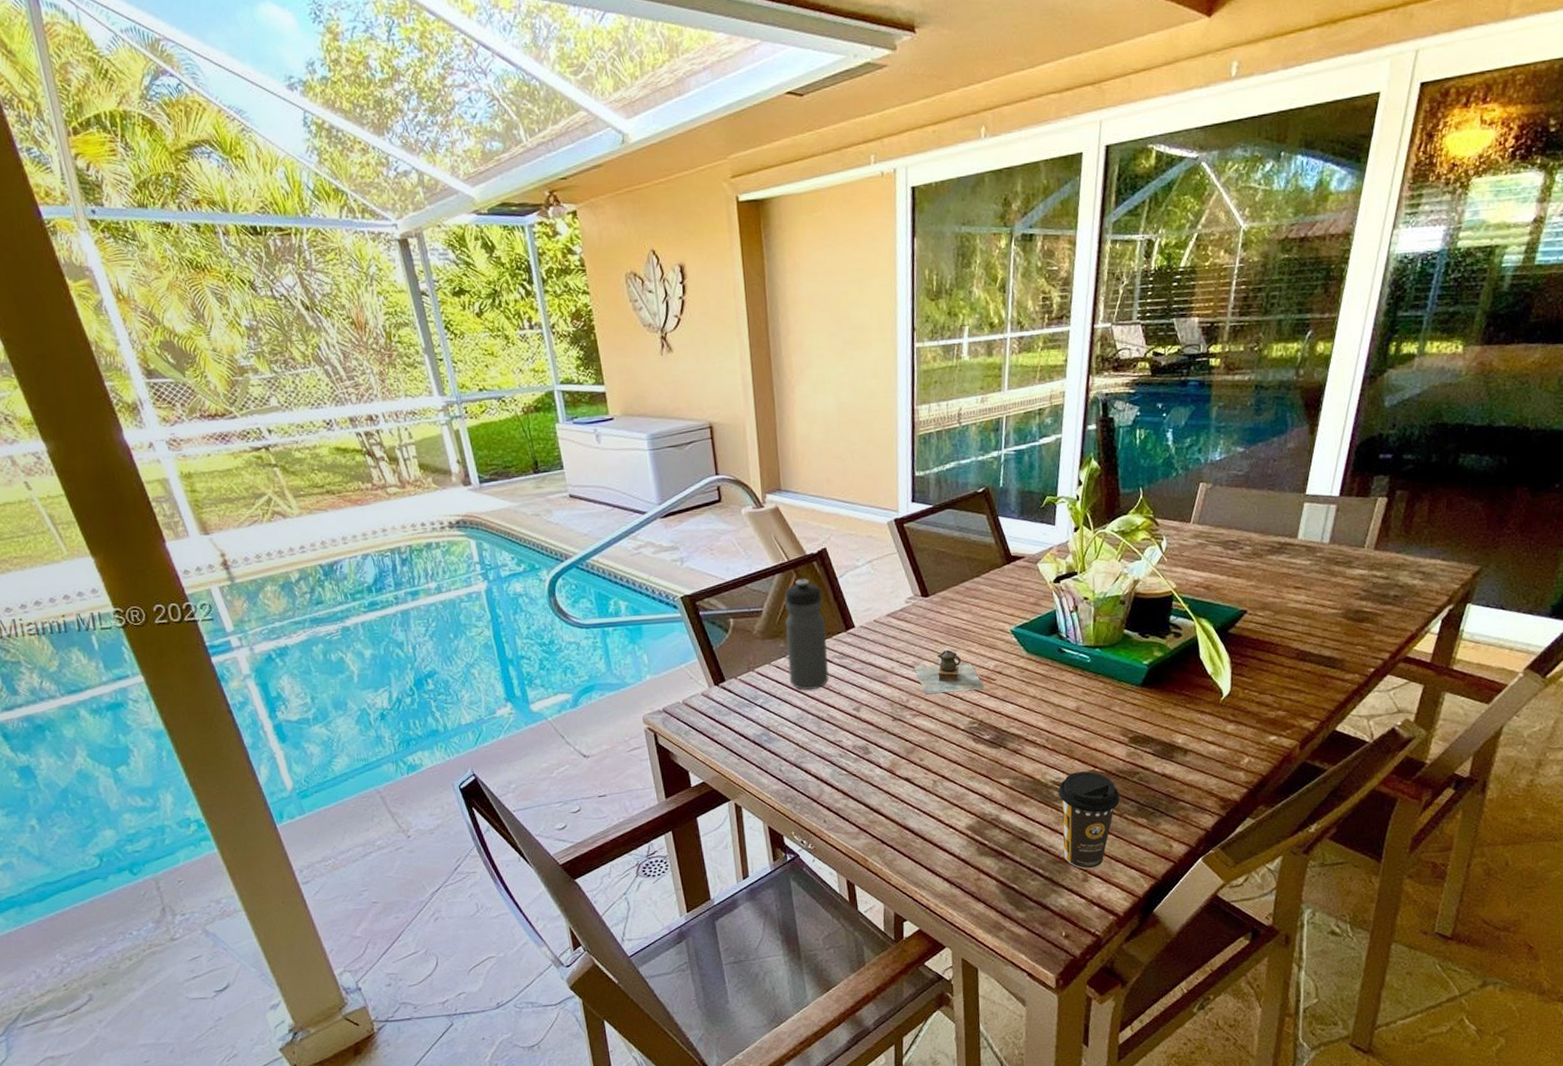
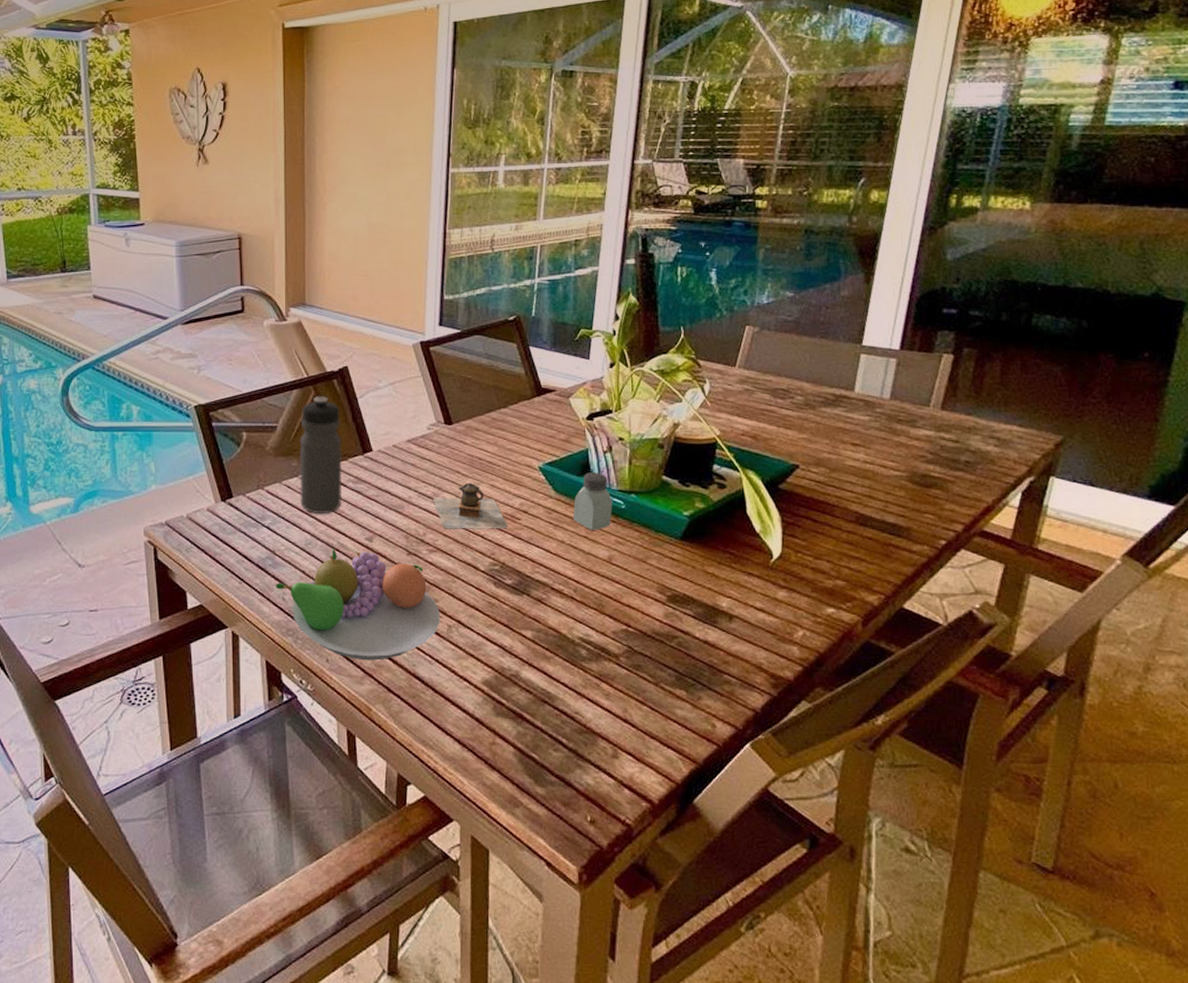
fruit bowl: none [772,720,926,819] -> present [276,548,440,661]
saltshaker: none [1043,631,1079,685] -> present [572,472,612,530]
coffee cup: present [1058,771,1120,870] -> none [586,630,656,745]

